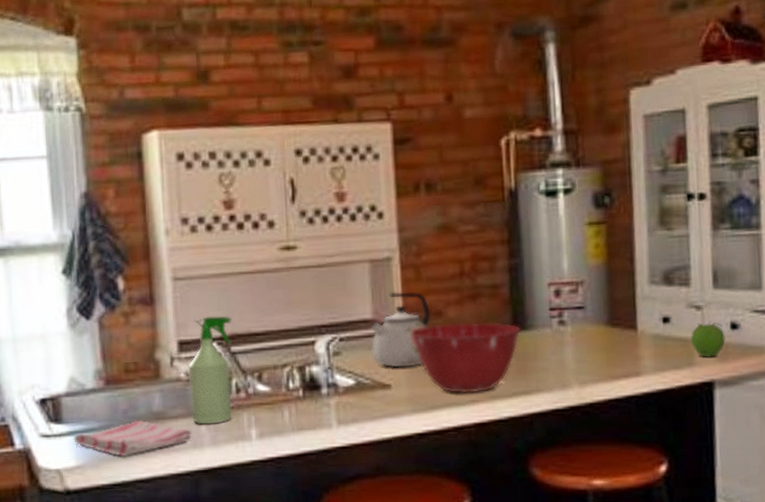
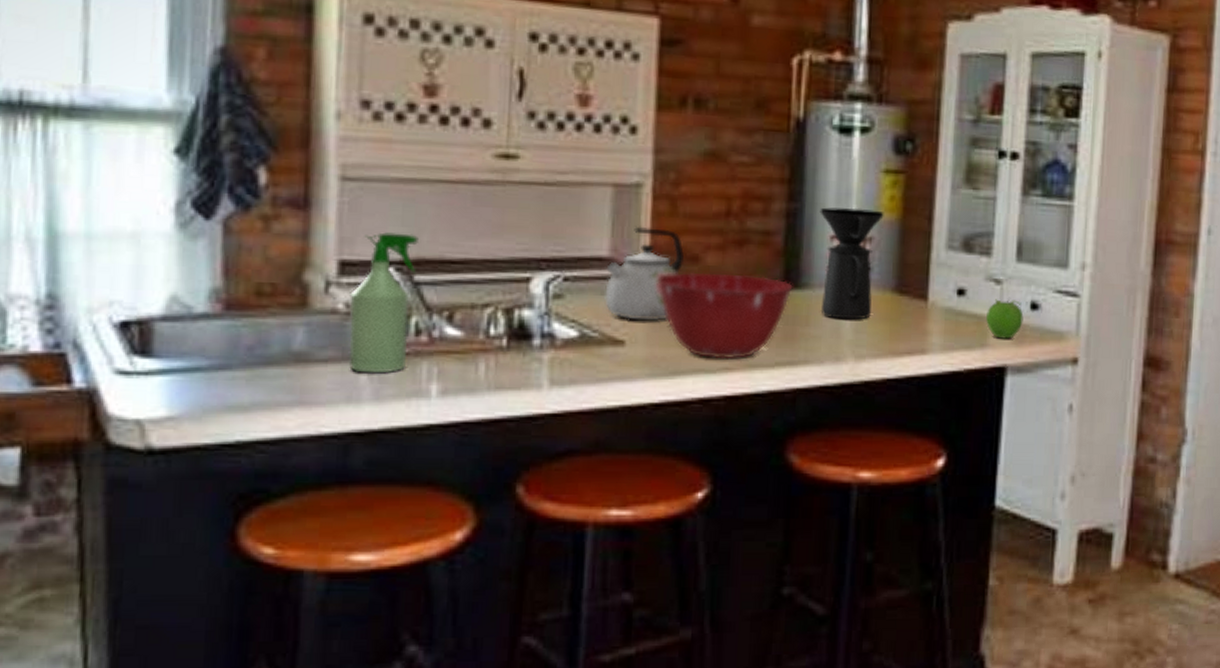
dish towel: present [73,419,193,457] -> none [167,360,347,409]
coffee maker: none [536,257,591,352] -> present [820,207,884,320]

